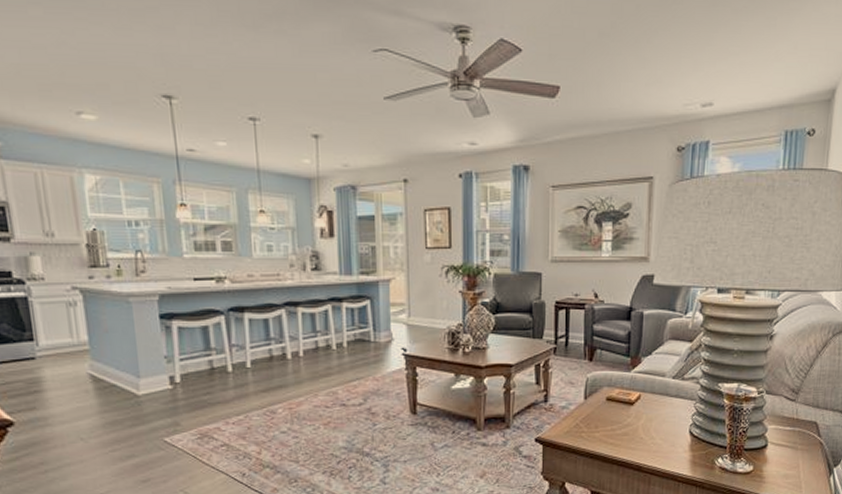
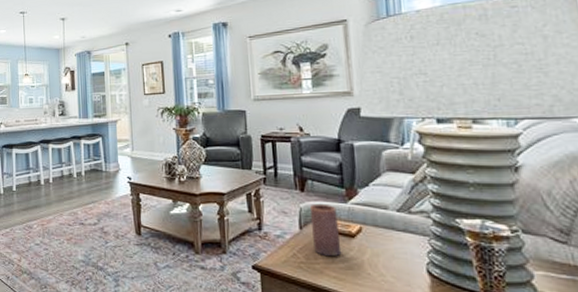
candle: none [595,373,621,424] -> present [309,203,342,256]

